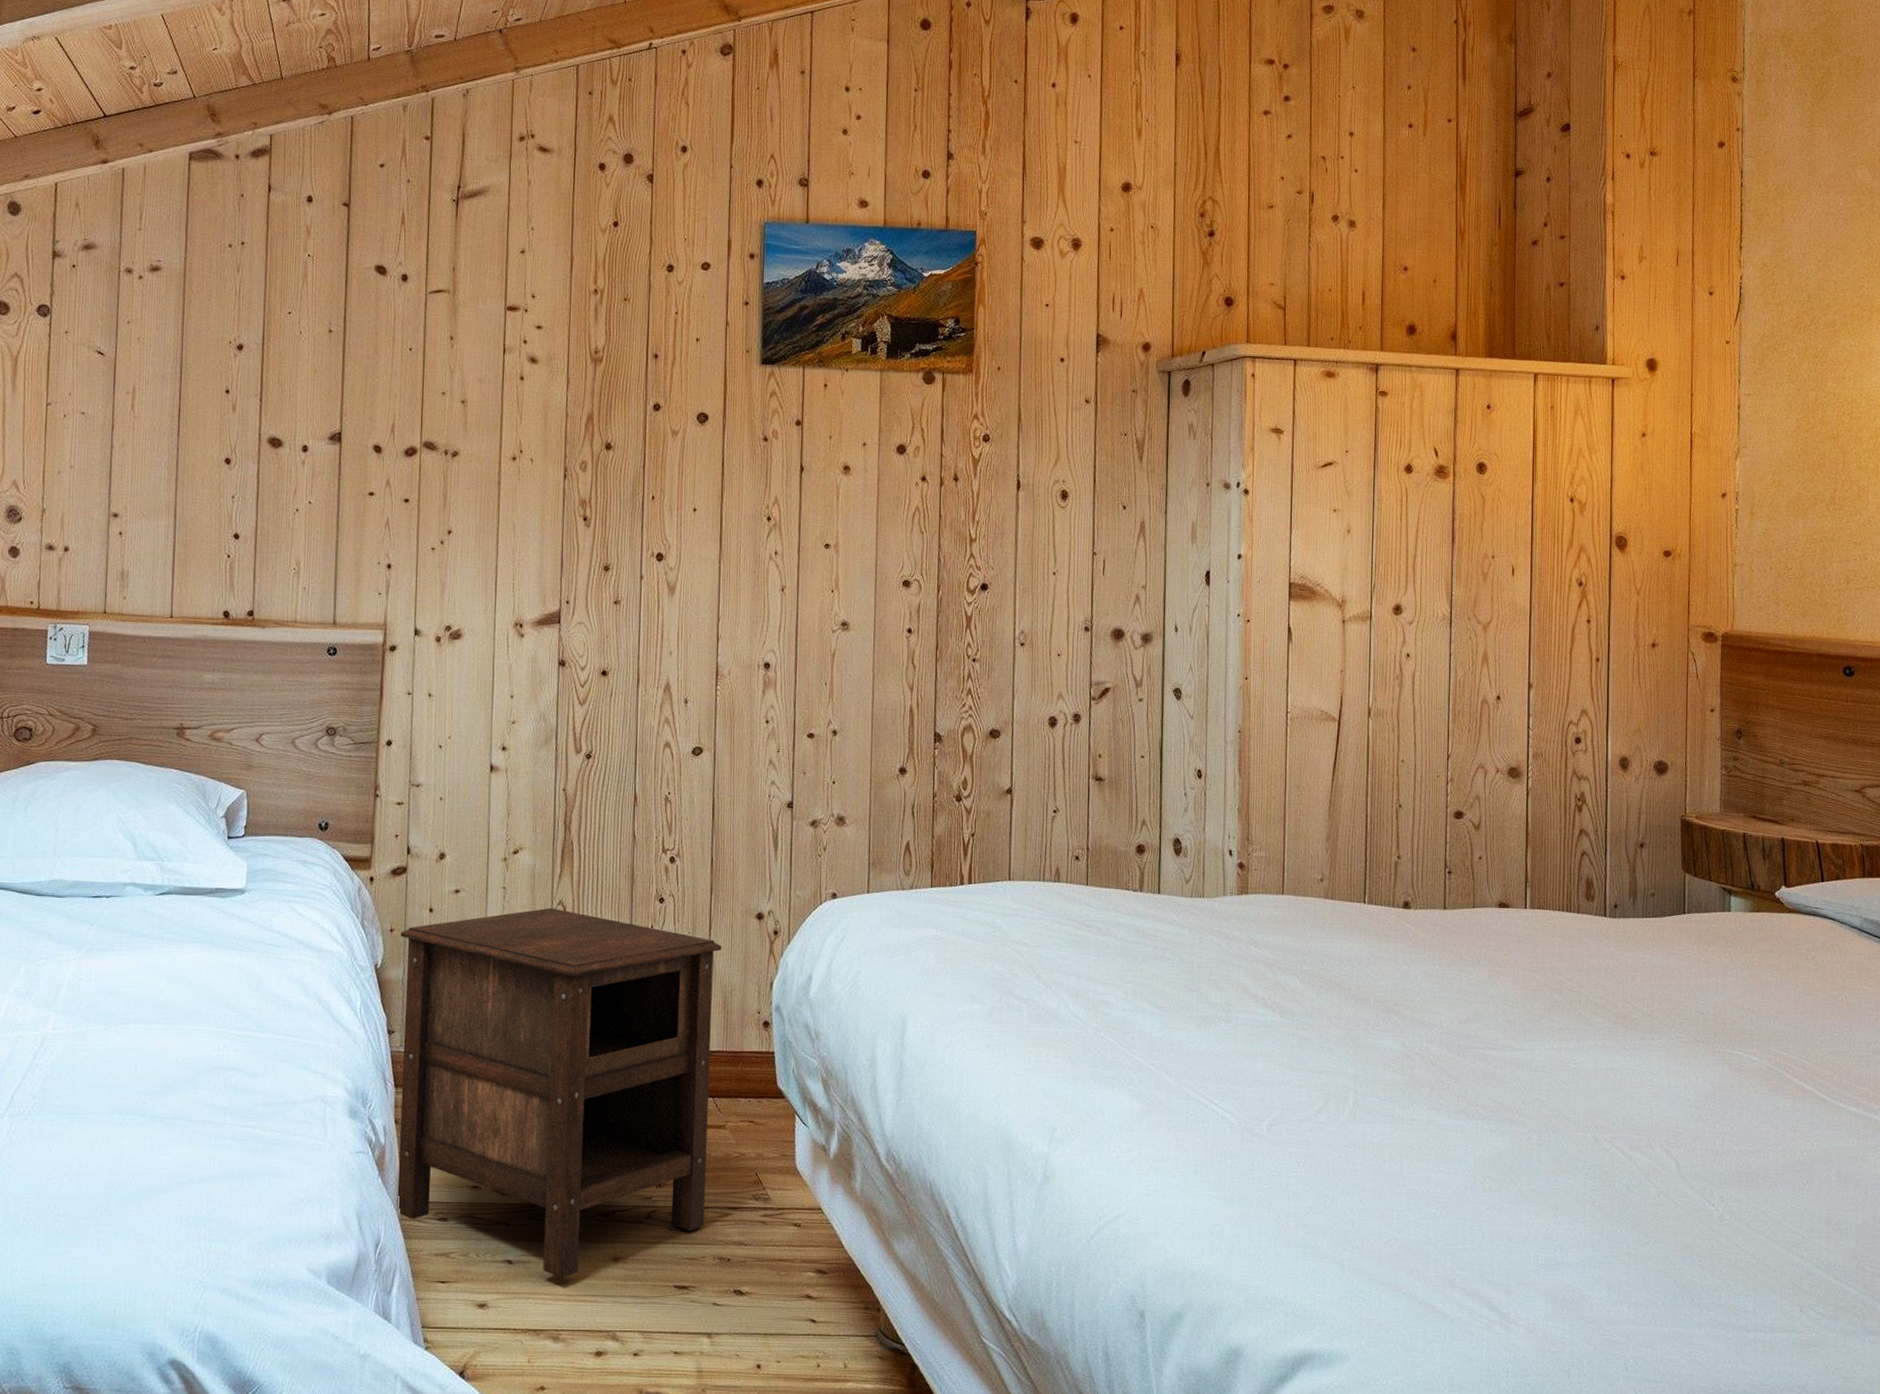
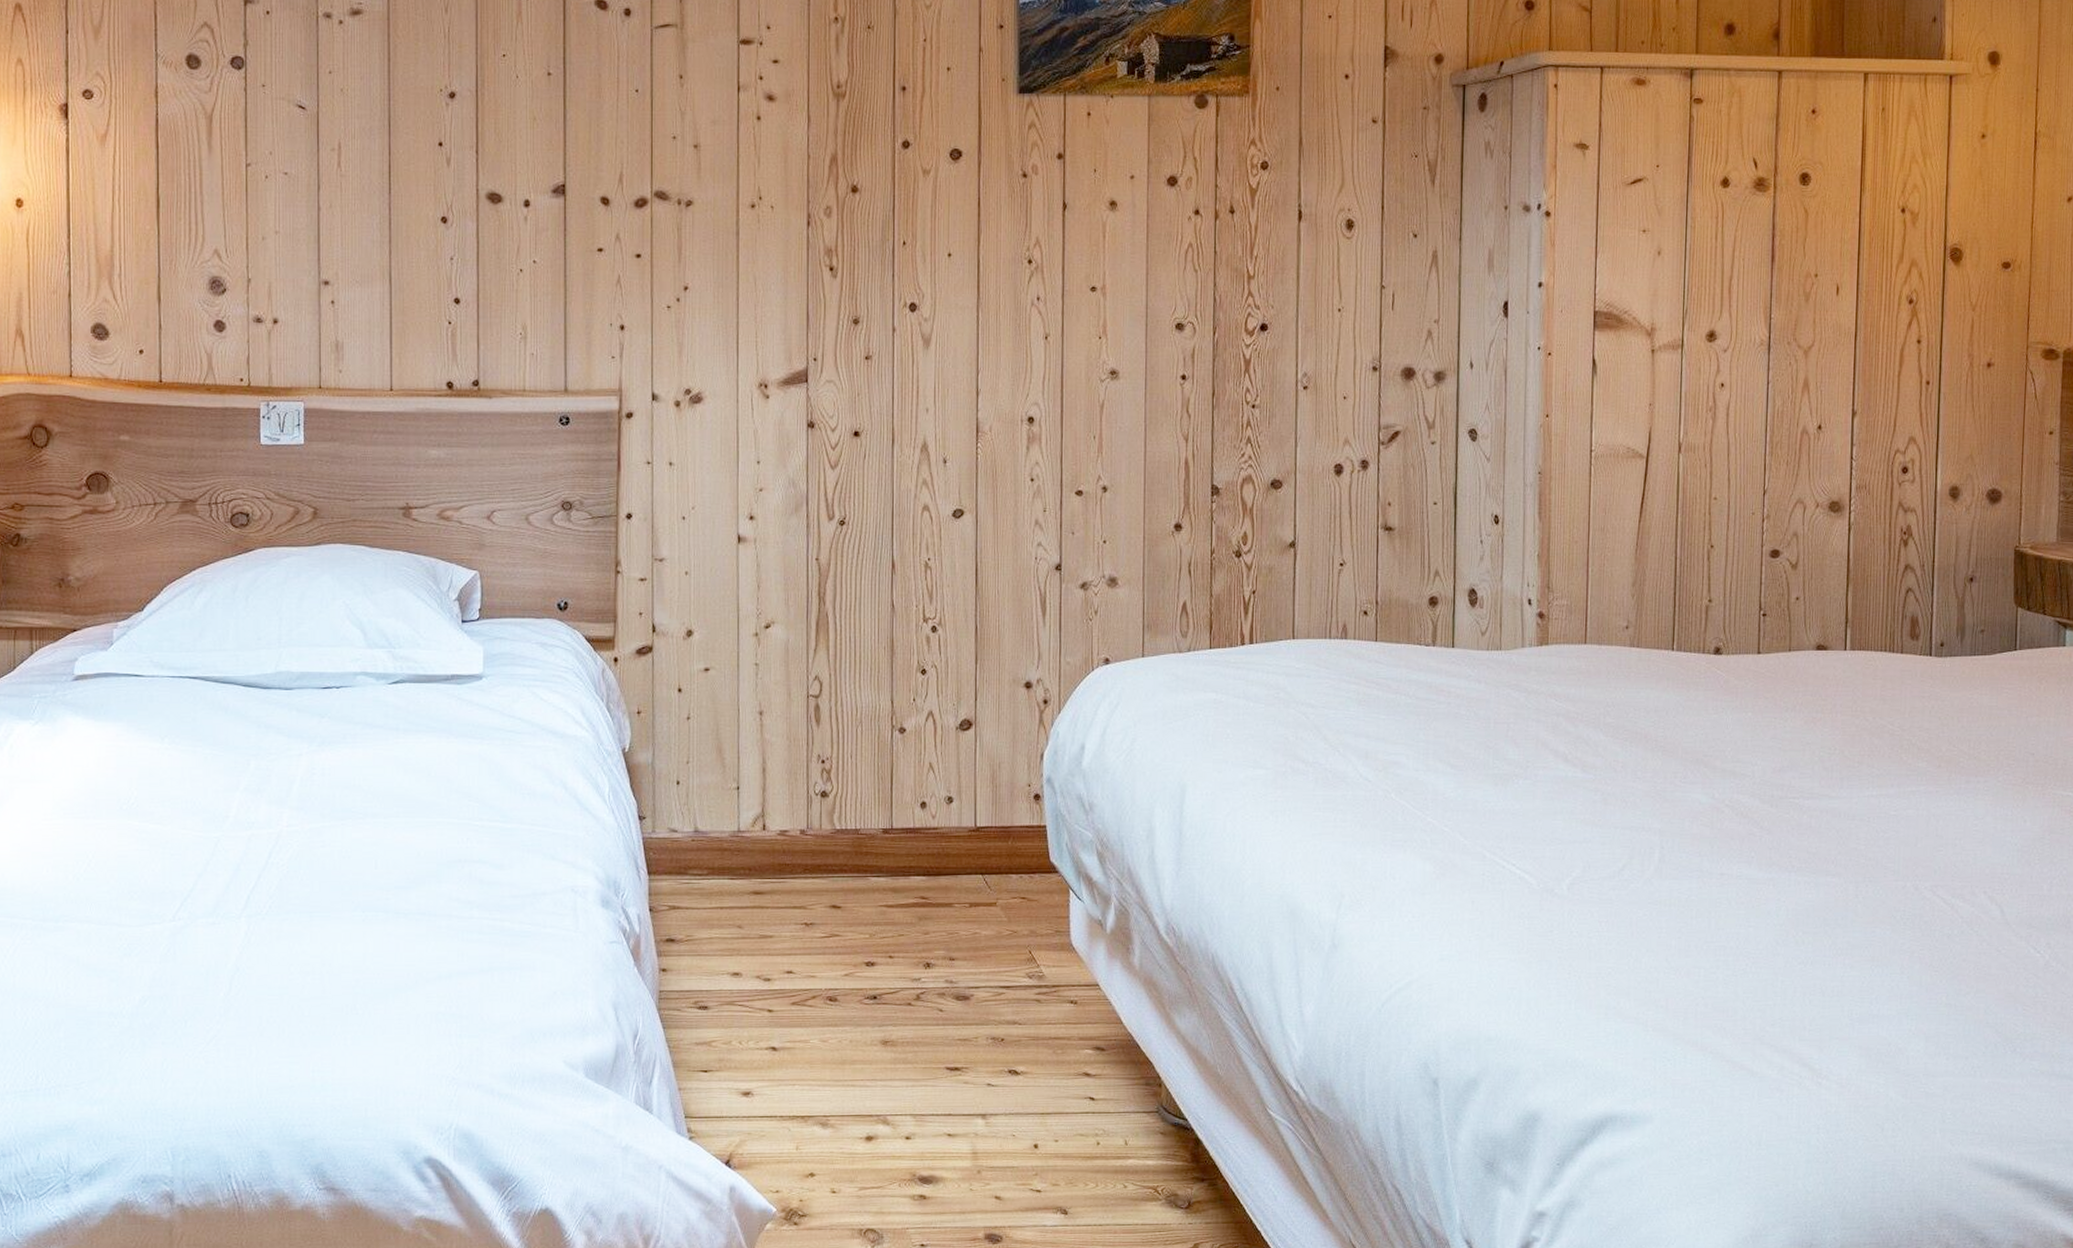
nightstand: present [397,907,722,1278] -> none [648,683,989,1063]

